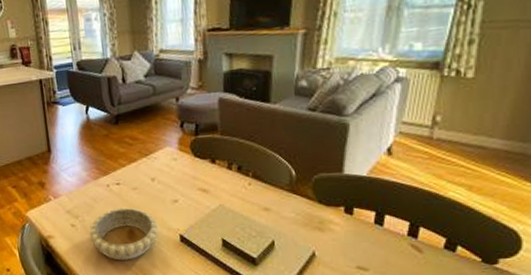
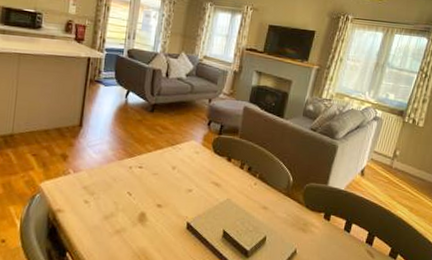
decorative bowl: present [89,207,159,261] -> none [101,190,170,242]

